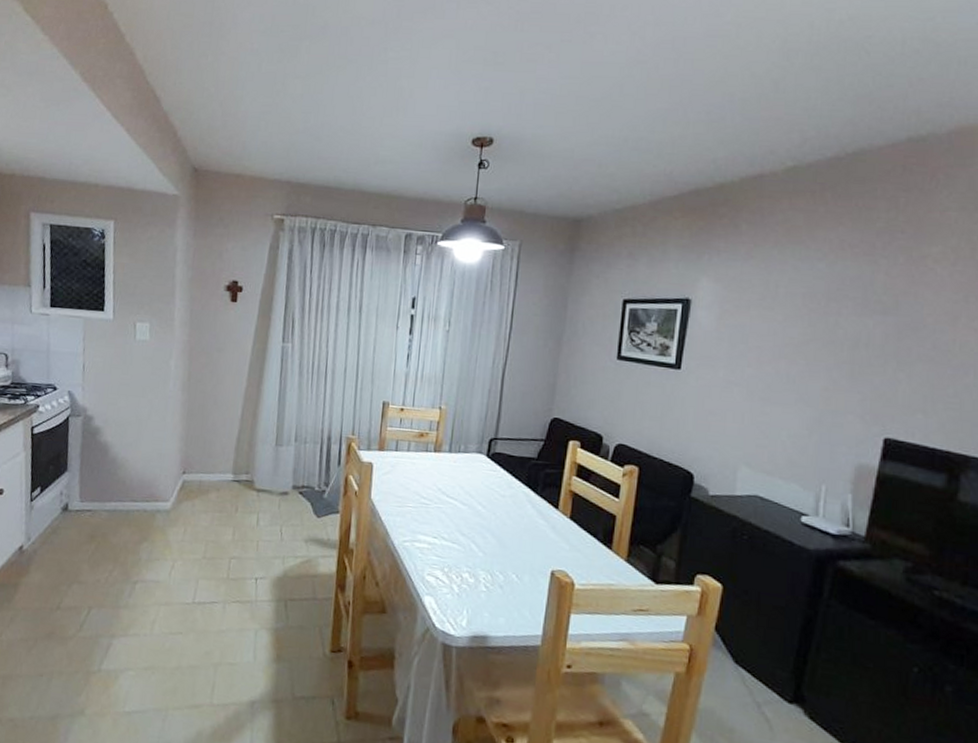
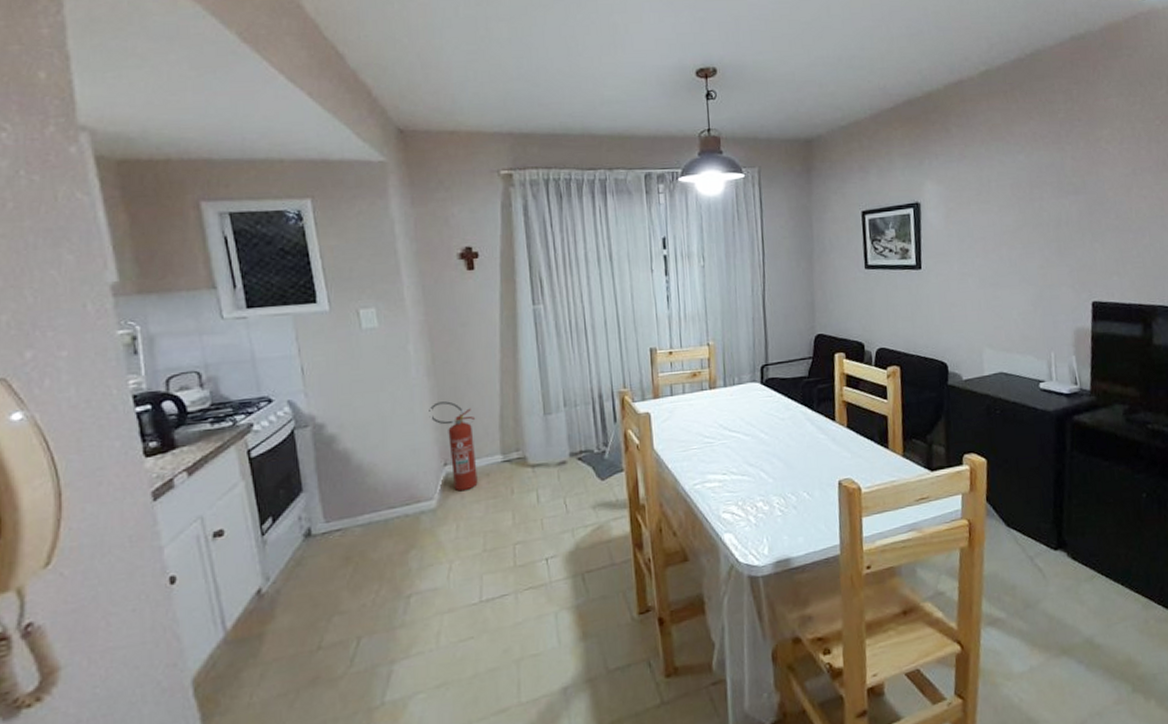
fire extinguisher: none [177,416,216,500] -> present [429,401,478,491]

